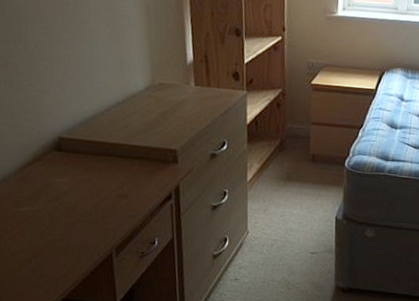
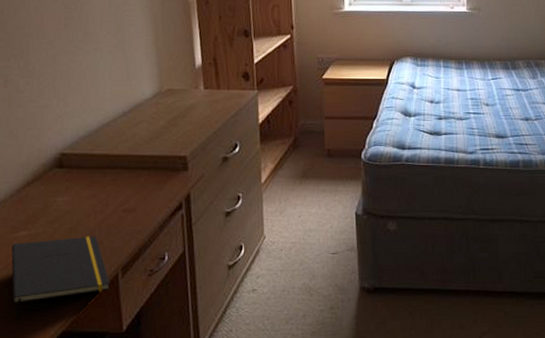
notepad: none [16,216,105,285] -> present [11,236,110,321]

